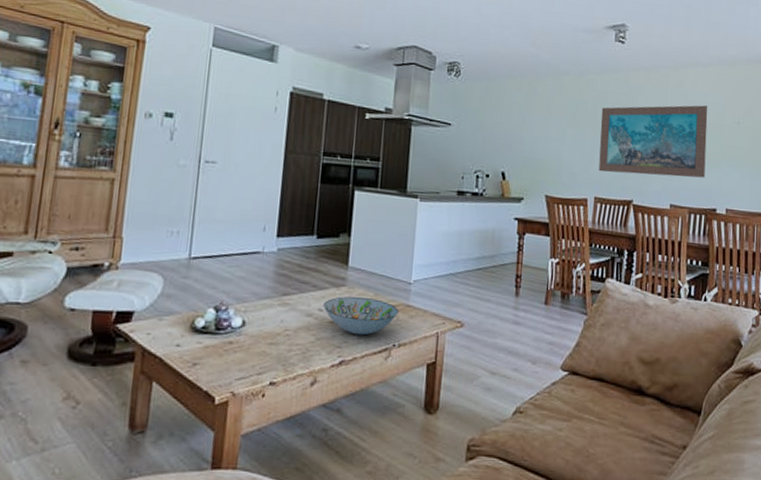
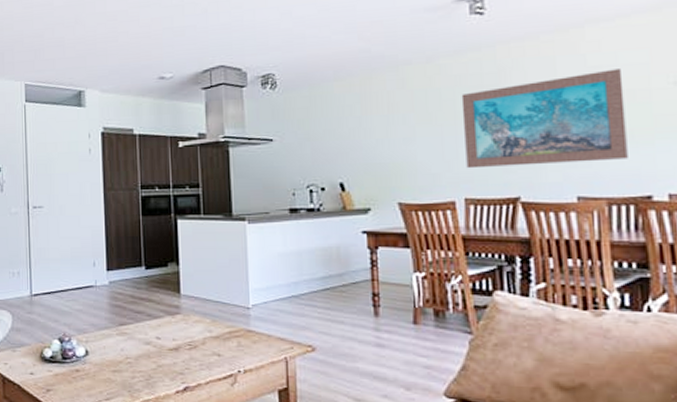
decorative bowl: present [323,296,399,336] -> none [161,323,241,362]

